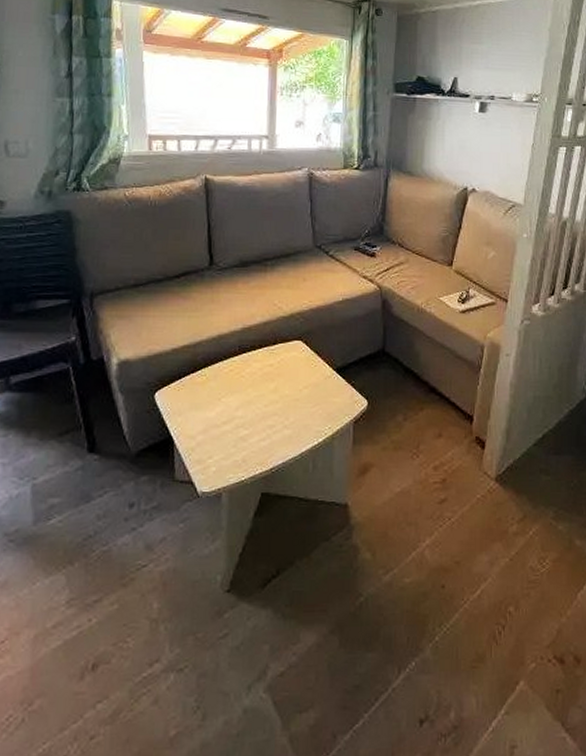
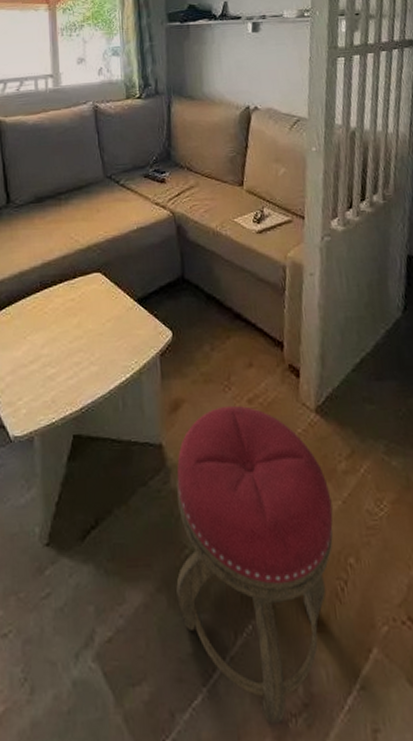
stool: none [348,471,500,743] -> present [176,405,334,724]

